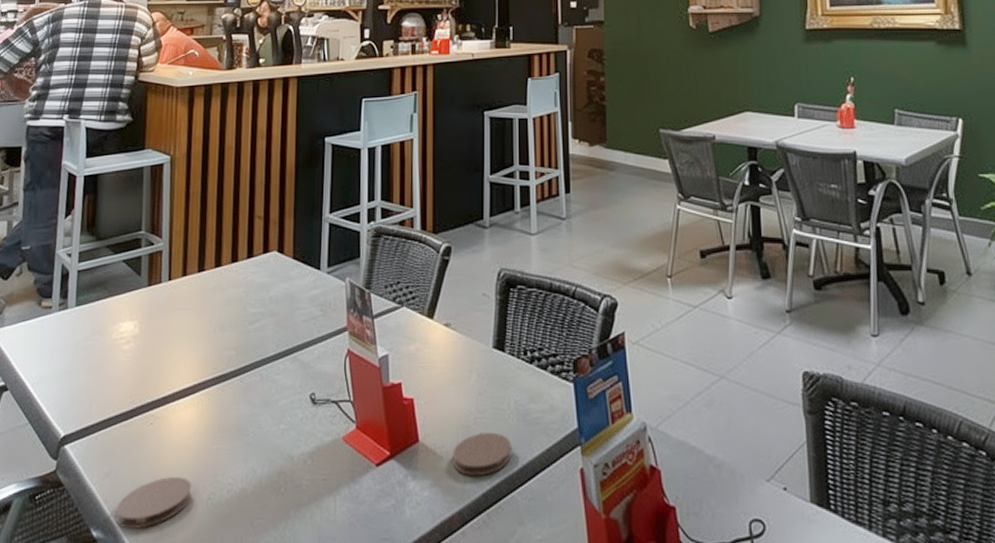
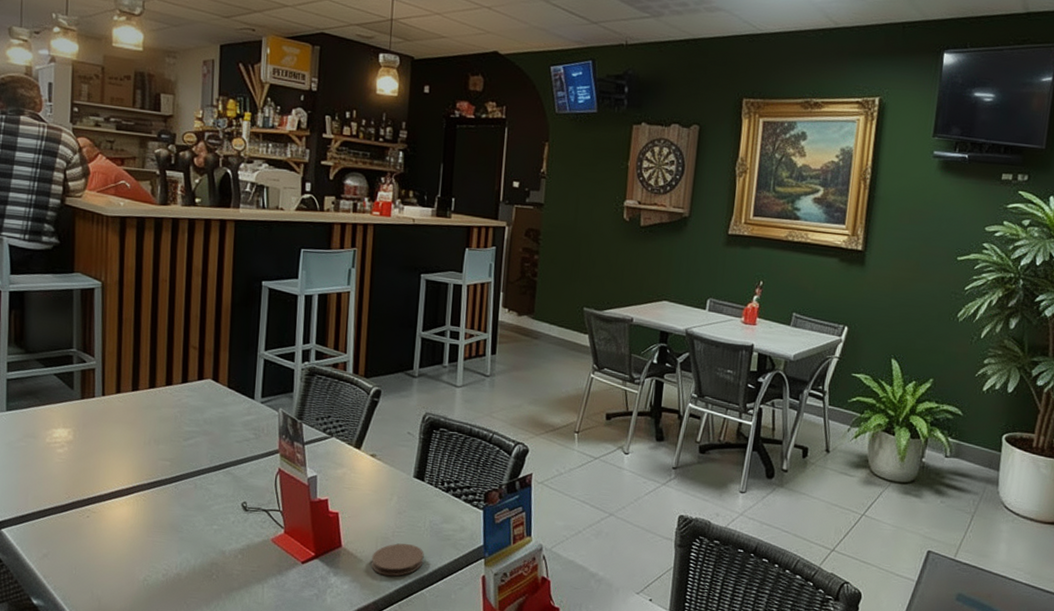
coaster: present [116,476,192,530] -> none [55,560,129,600]

